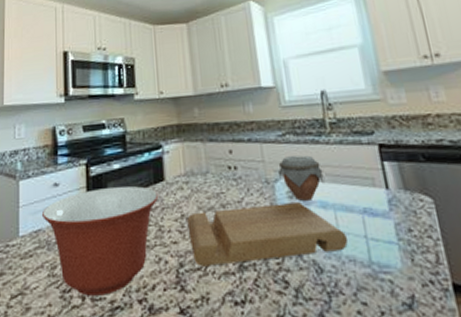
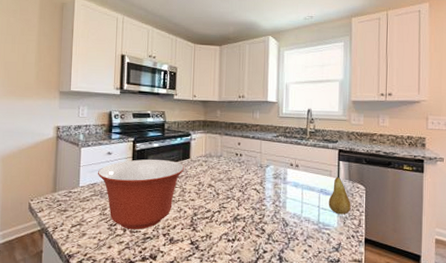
cutting board: present [187,202,349,267] -> none [202,181,308,217]
jar: present [277,155,324,201] -> none [269,151,299,181]
fruit: none [379,185,418,247] -> present [328,176,351,215]

